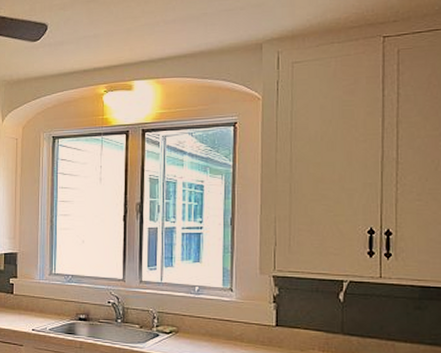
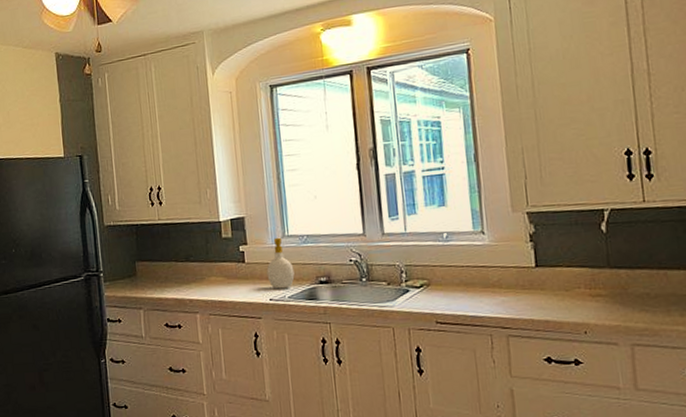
soap bottle: none [32,274,57,321] -> present [266,237,295,289]

